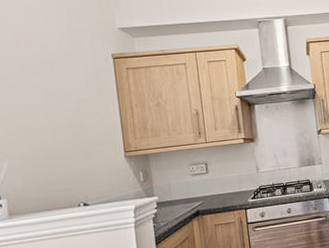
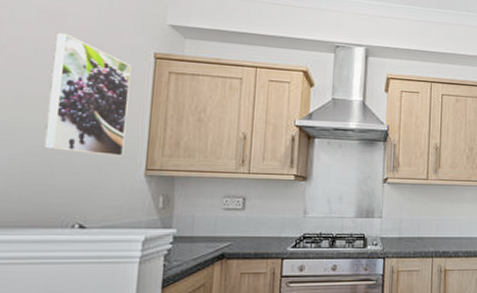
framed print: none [32,49,105,147] -> present [43,32,132,157]

